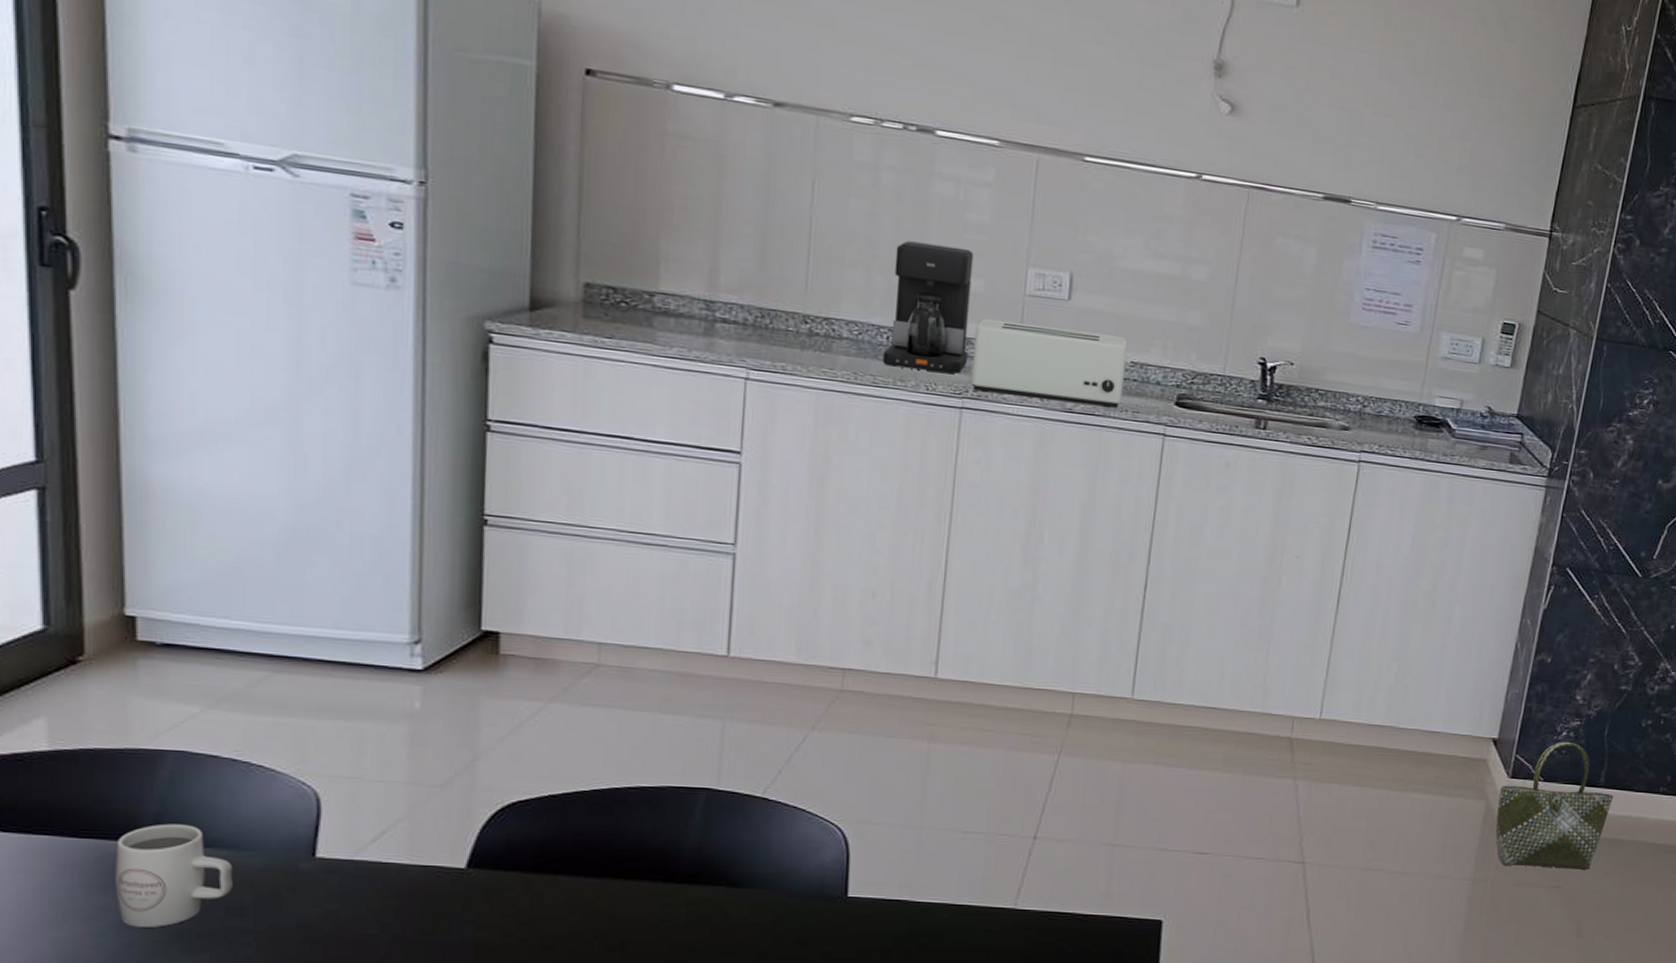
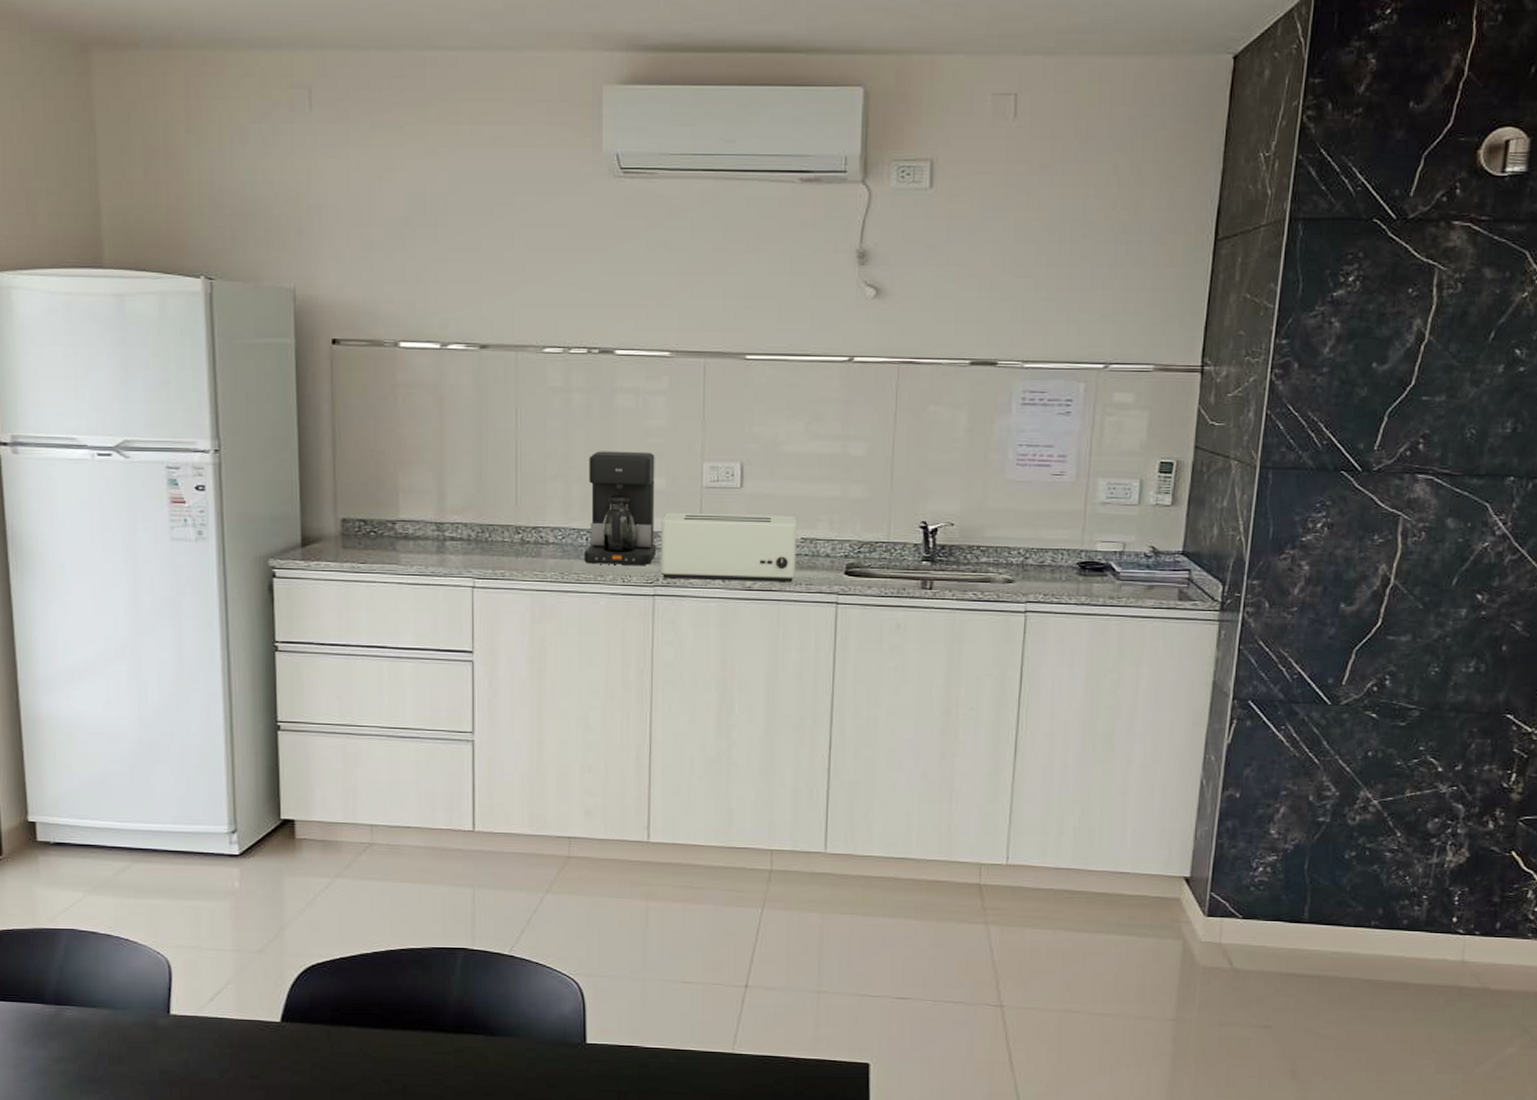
mug: present [115,823,233,928] -> none [31,989,113,1074]
shopping bag: present [1495,742,1613,870] -> none [1195,878,1320,1009]

